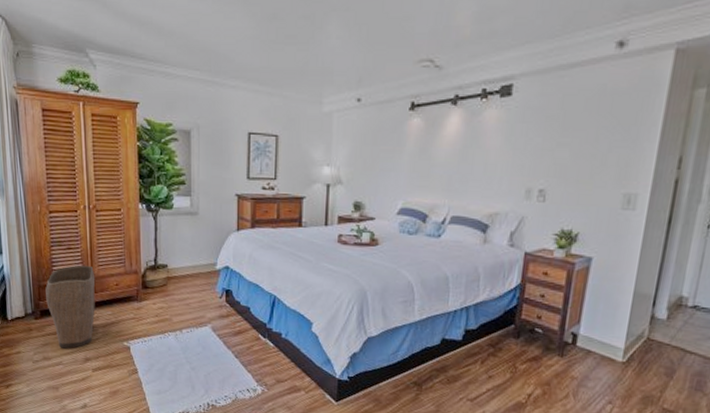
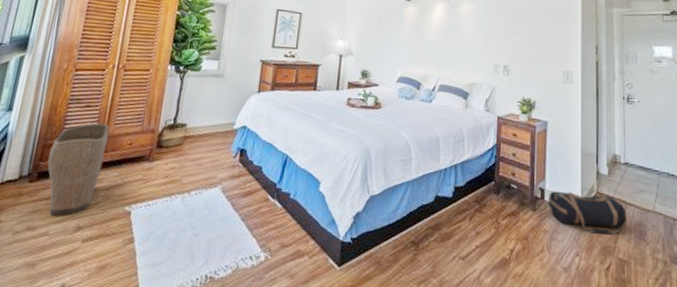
duffel bag: none [580,336,684,384] -> present [548,191,628,235]

